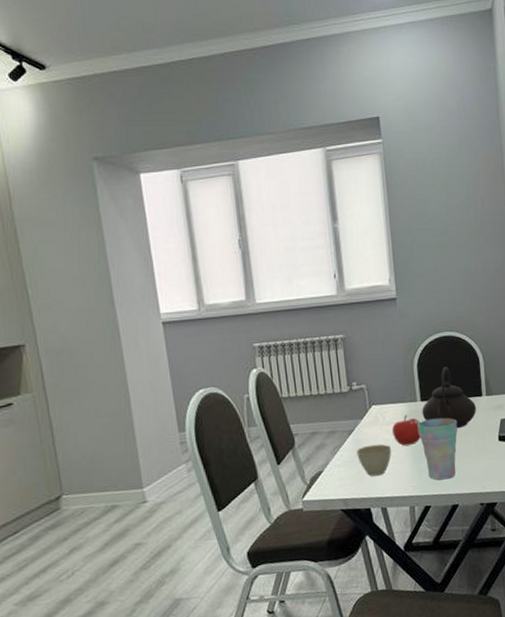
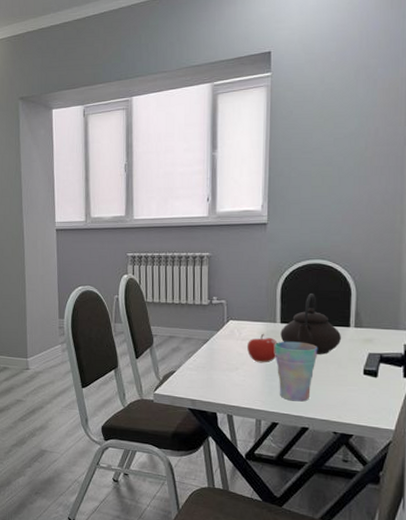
cup: present [356,444,392,476] -> none [209,355,245,385]

